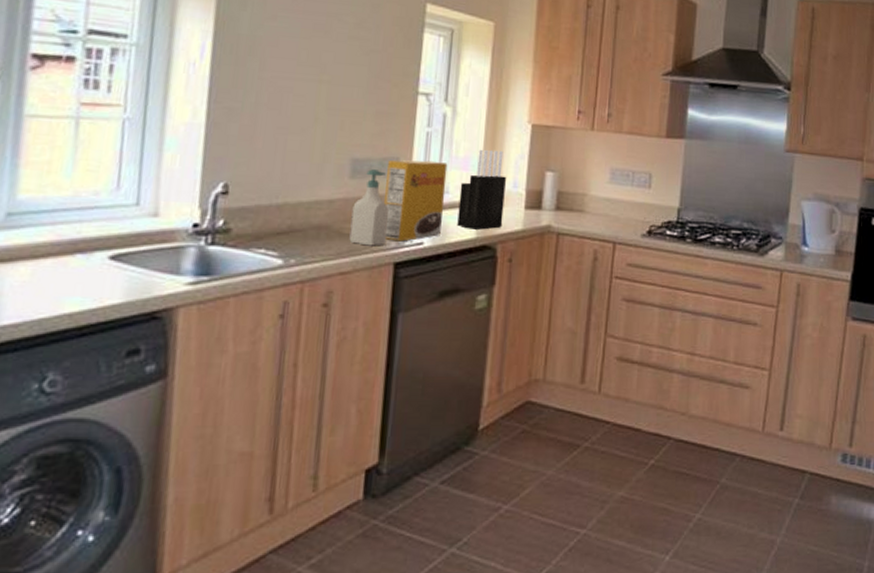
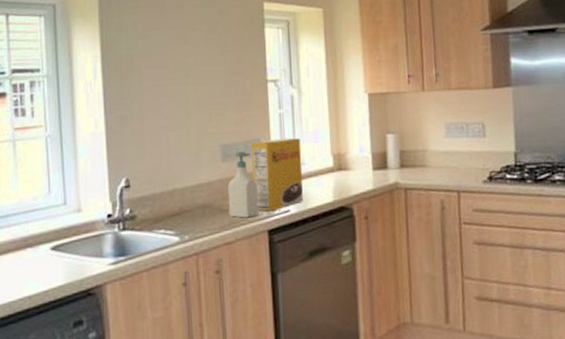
knife block: present [457,149,507,230] -> none [314,120,355,194]

